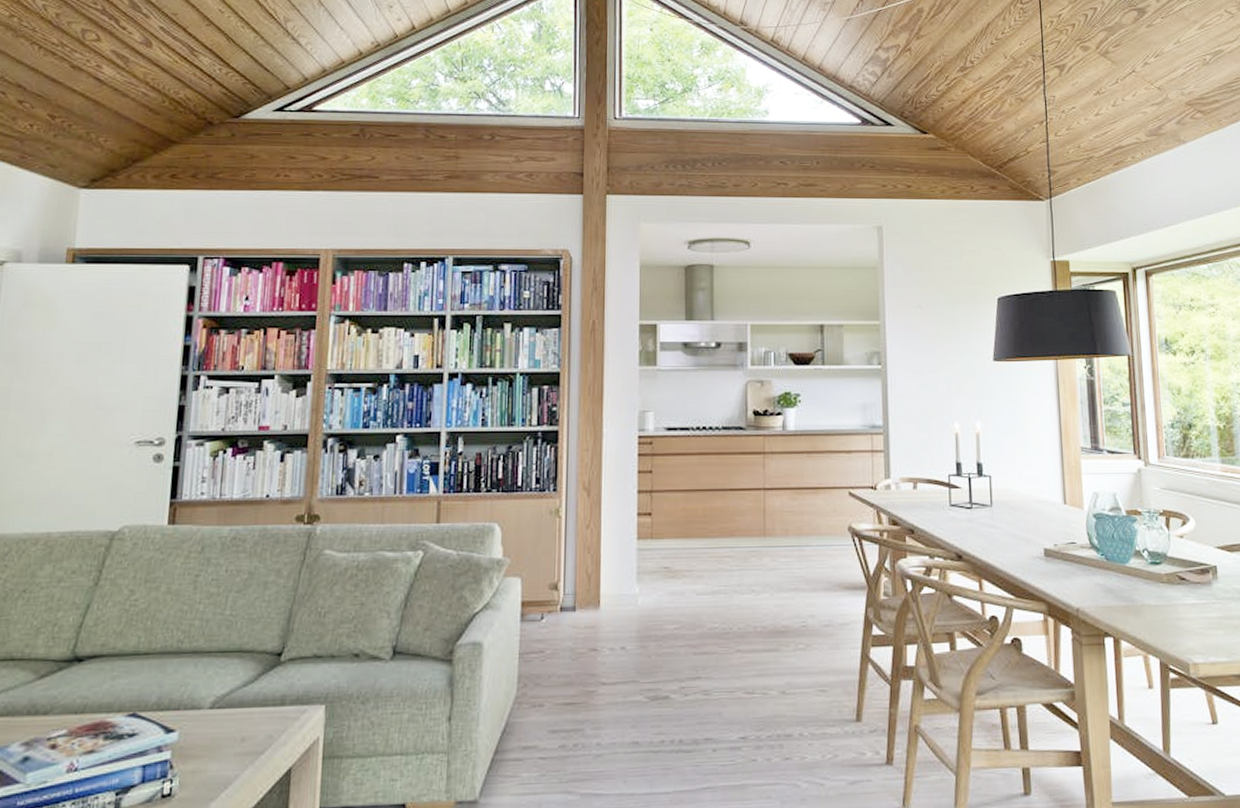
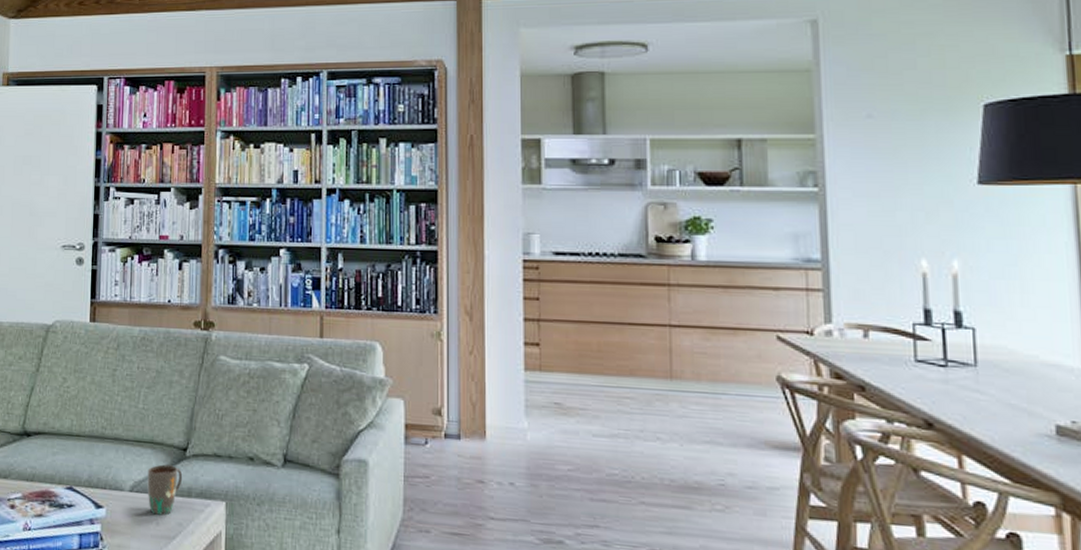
mug: none [231,673,276,730] -> present [147,464,183,516]

